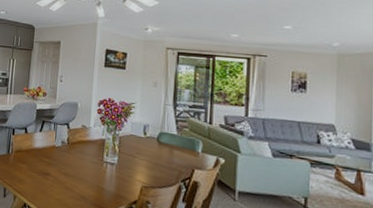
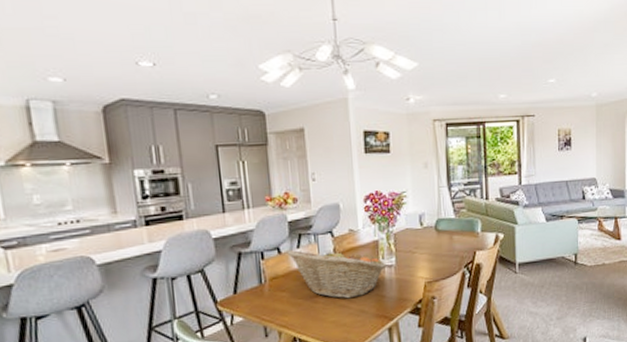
fruit basket: none [31,132,109,184] -> present [287,249,386,299]

